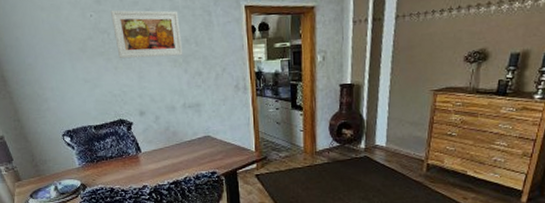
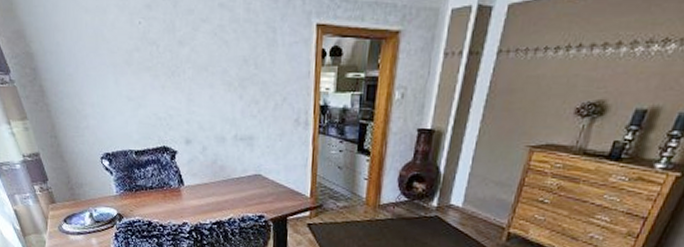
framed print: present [111,10,183,59] -> none [162,17,240,79]

